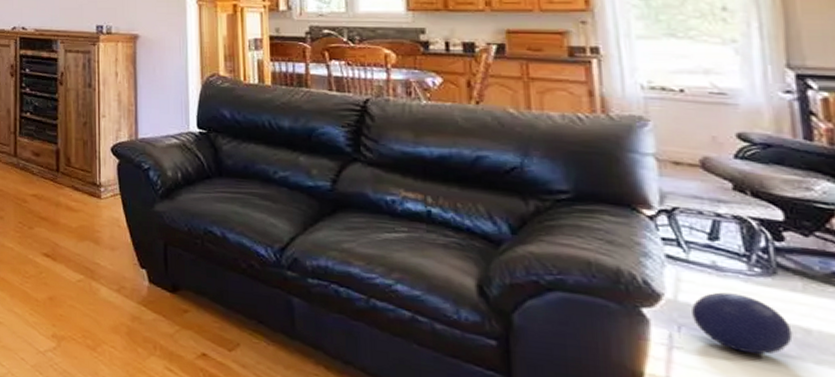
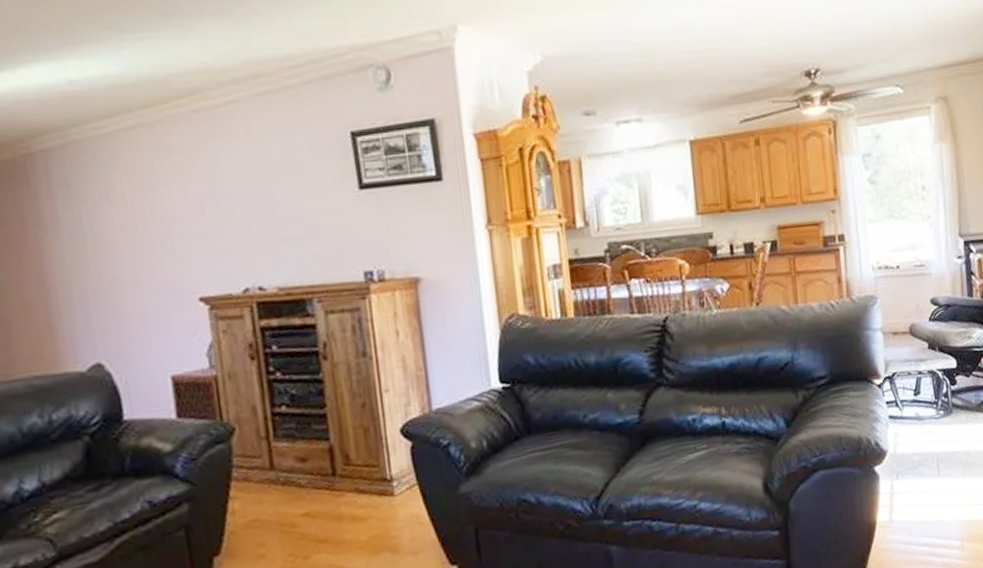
ball: present [692,292,793,355] -> none [904,435,960,483]

